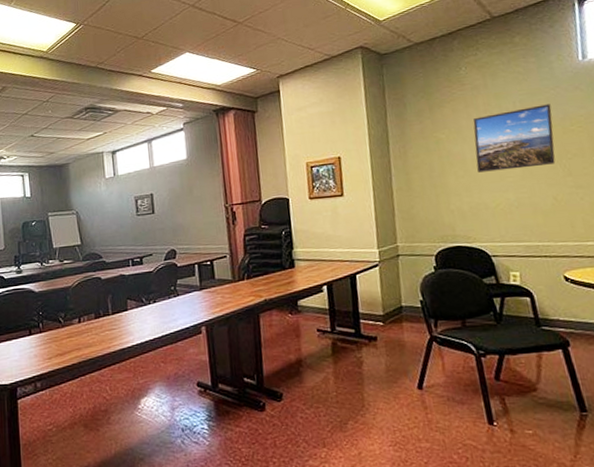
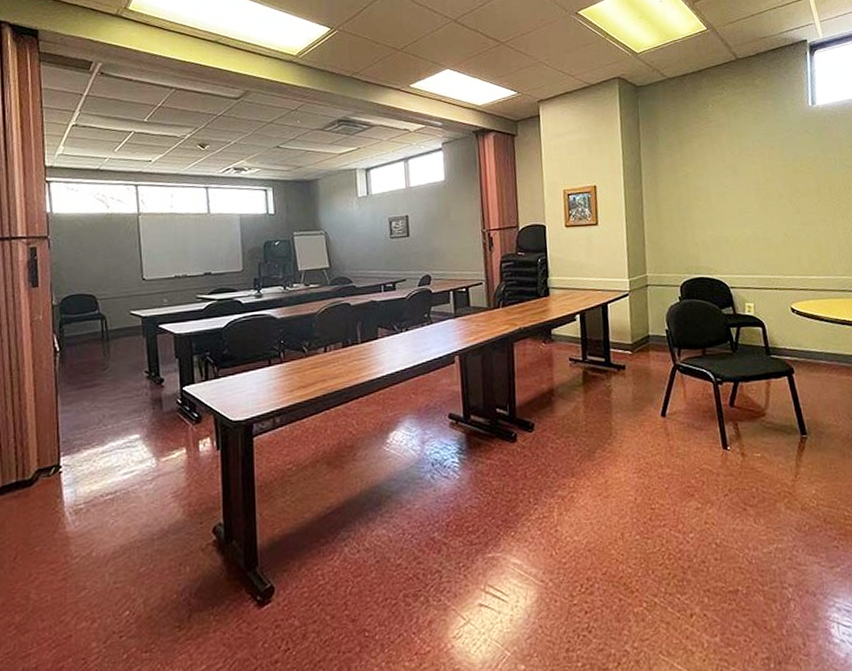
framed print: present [473,104,556,173] -> none [717,145,787,207]

